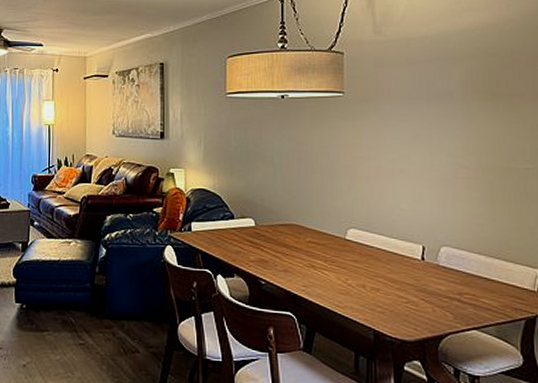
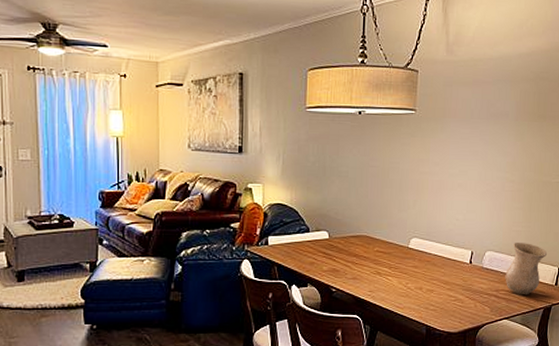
vase: none [468,238,523,302] -> present [505,243,548,295]

